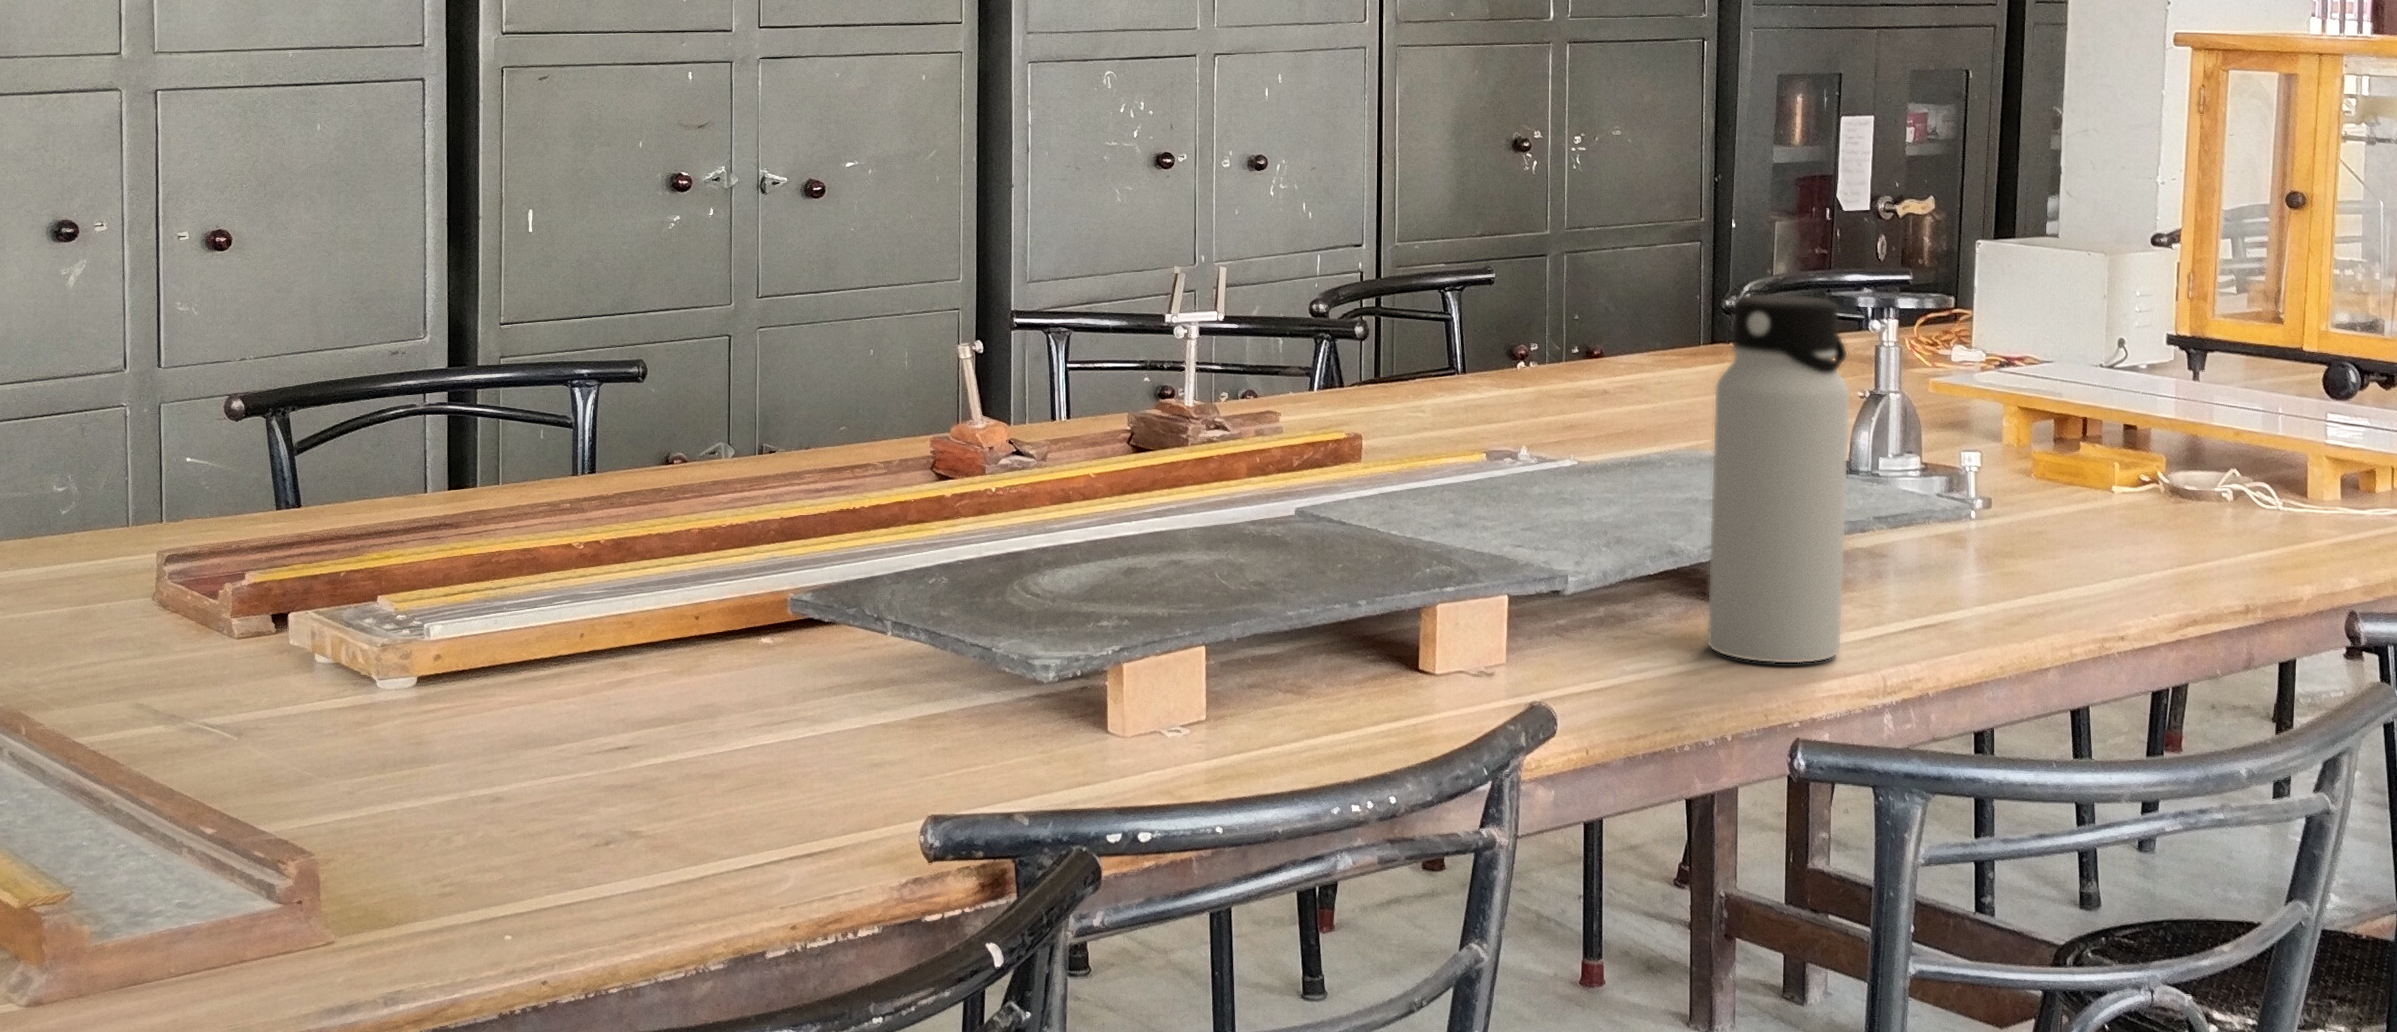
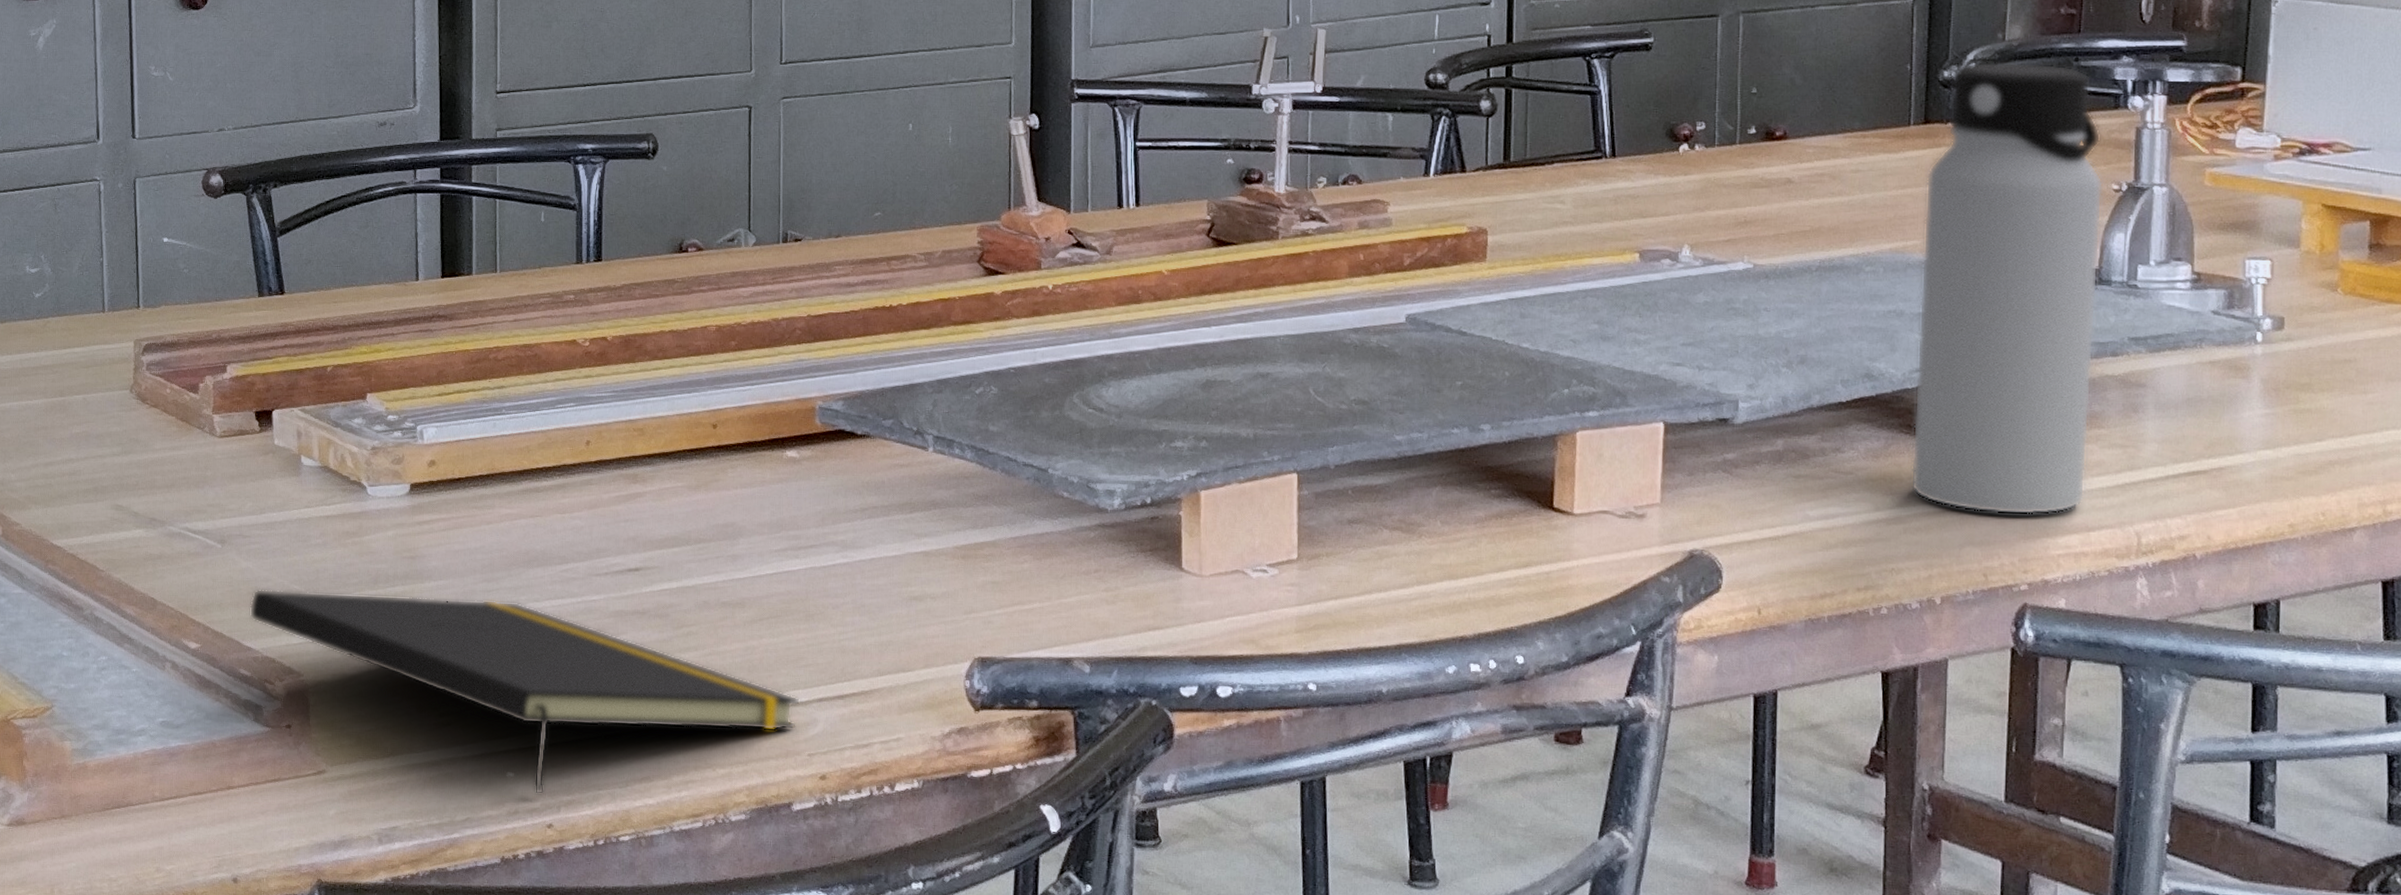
notepad: none [263,777,772,955] -> present [249,589,799,795]

